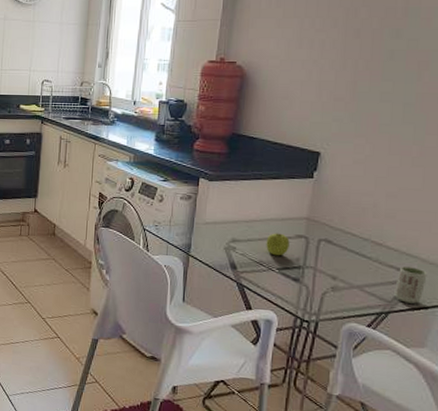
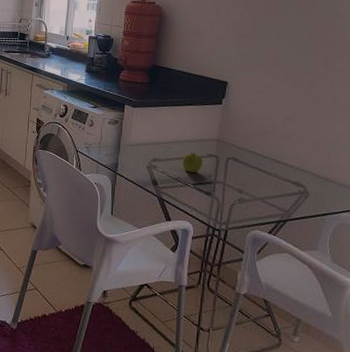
cup: present [394,266,427,304] -> none [291,180,318,212]

